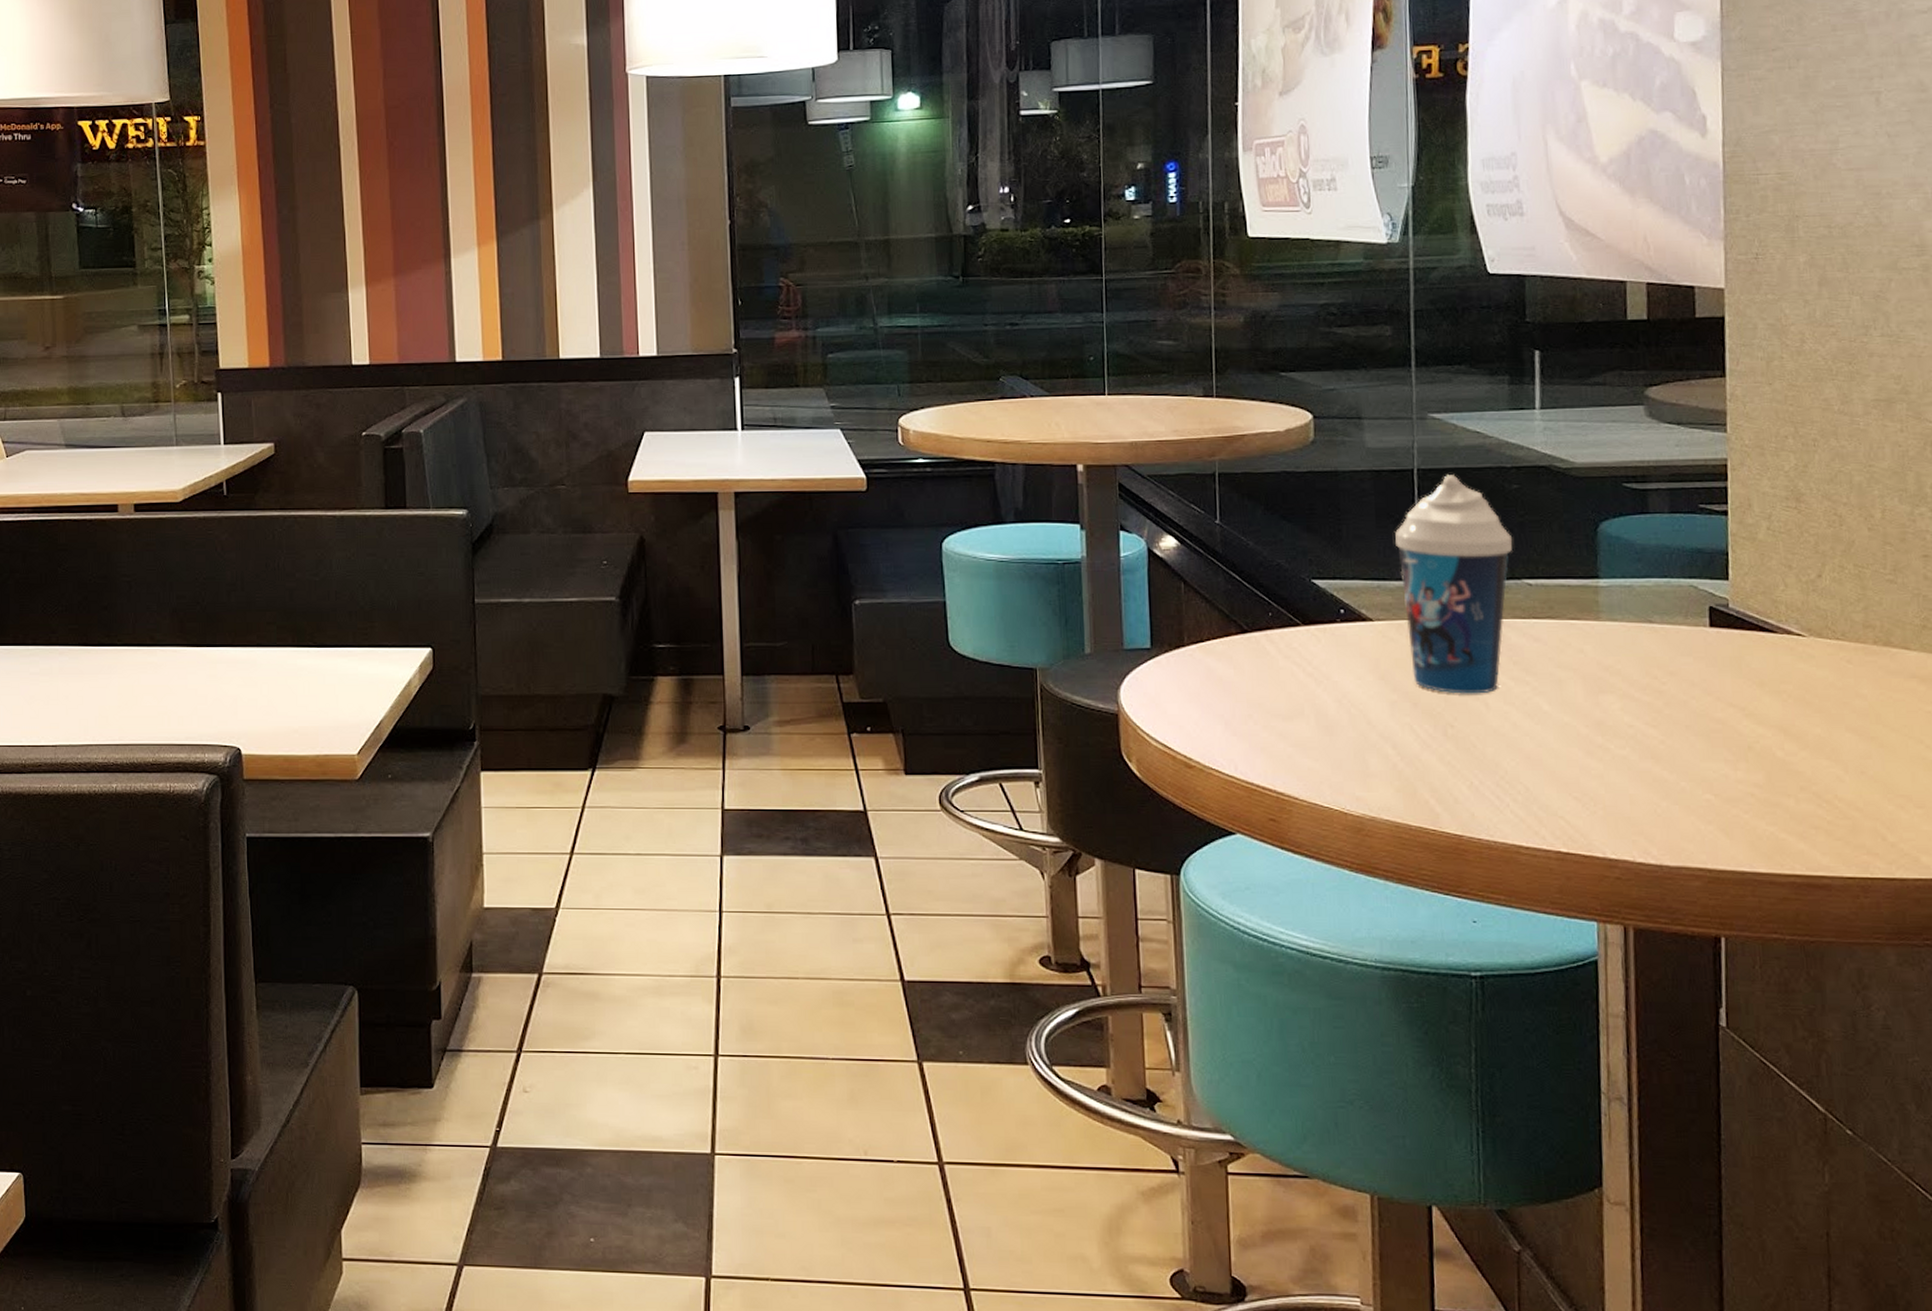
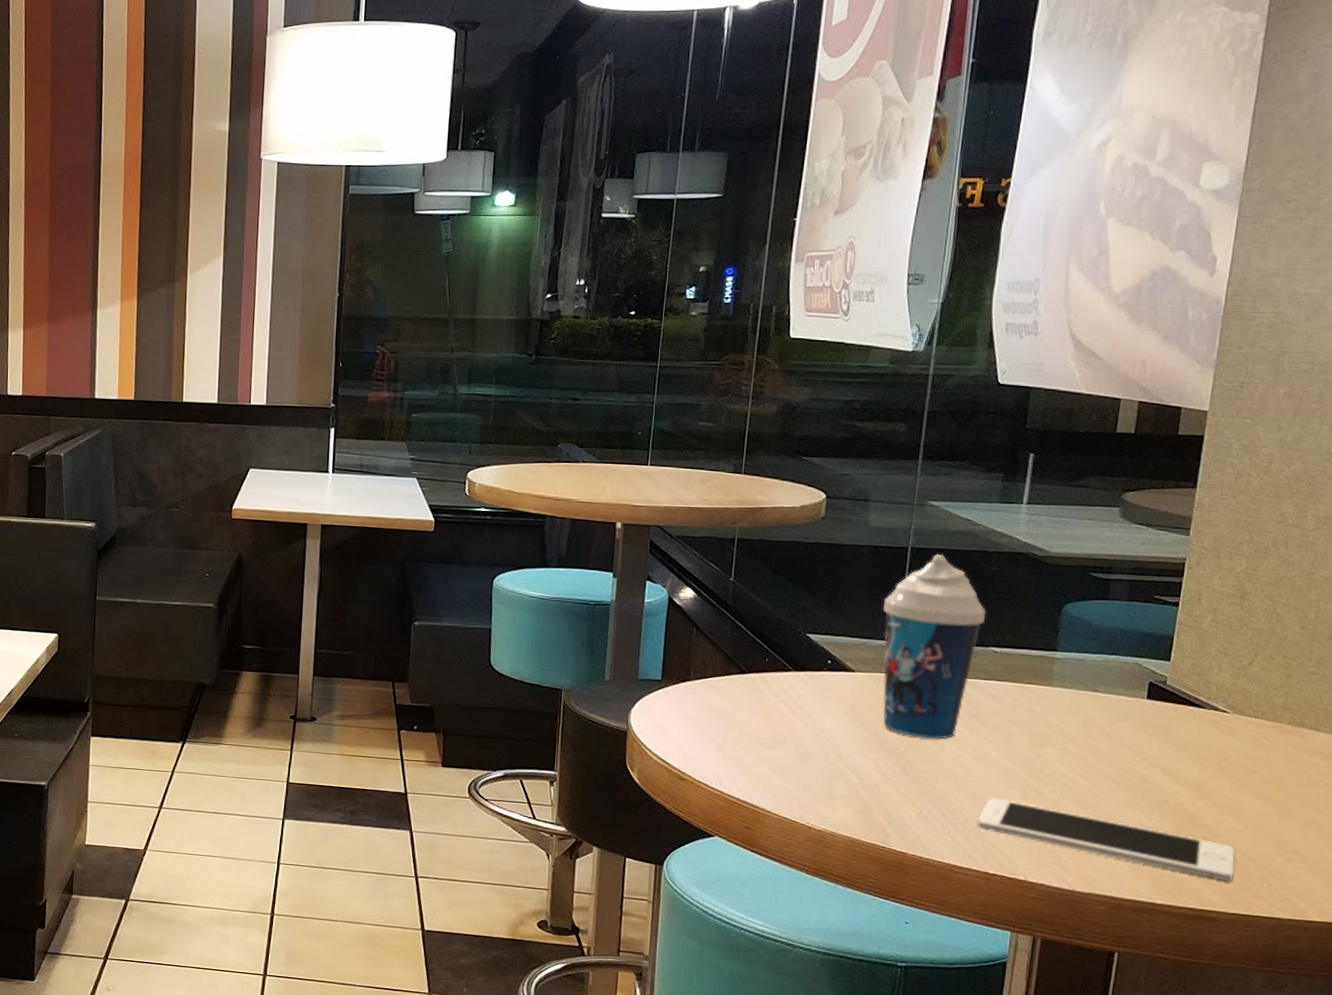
cell phone: none [1537,761,1842,839] -> present [976,798,1236,882]

